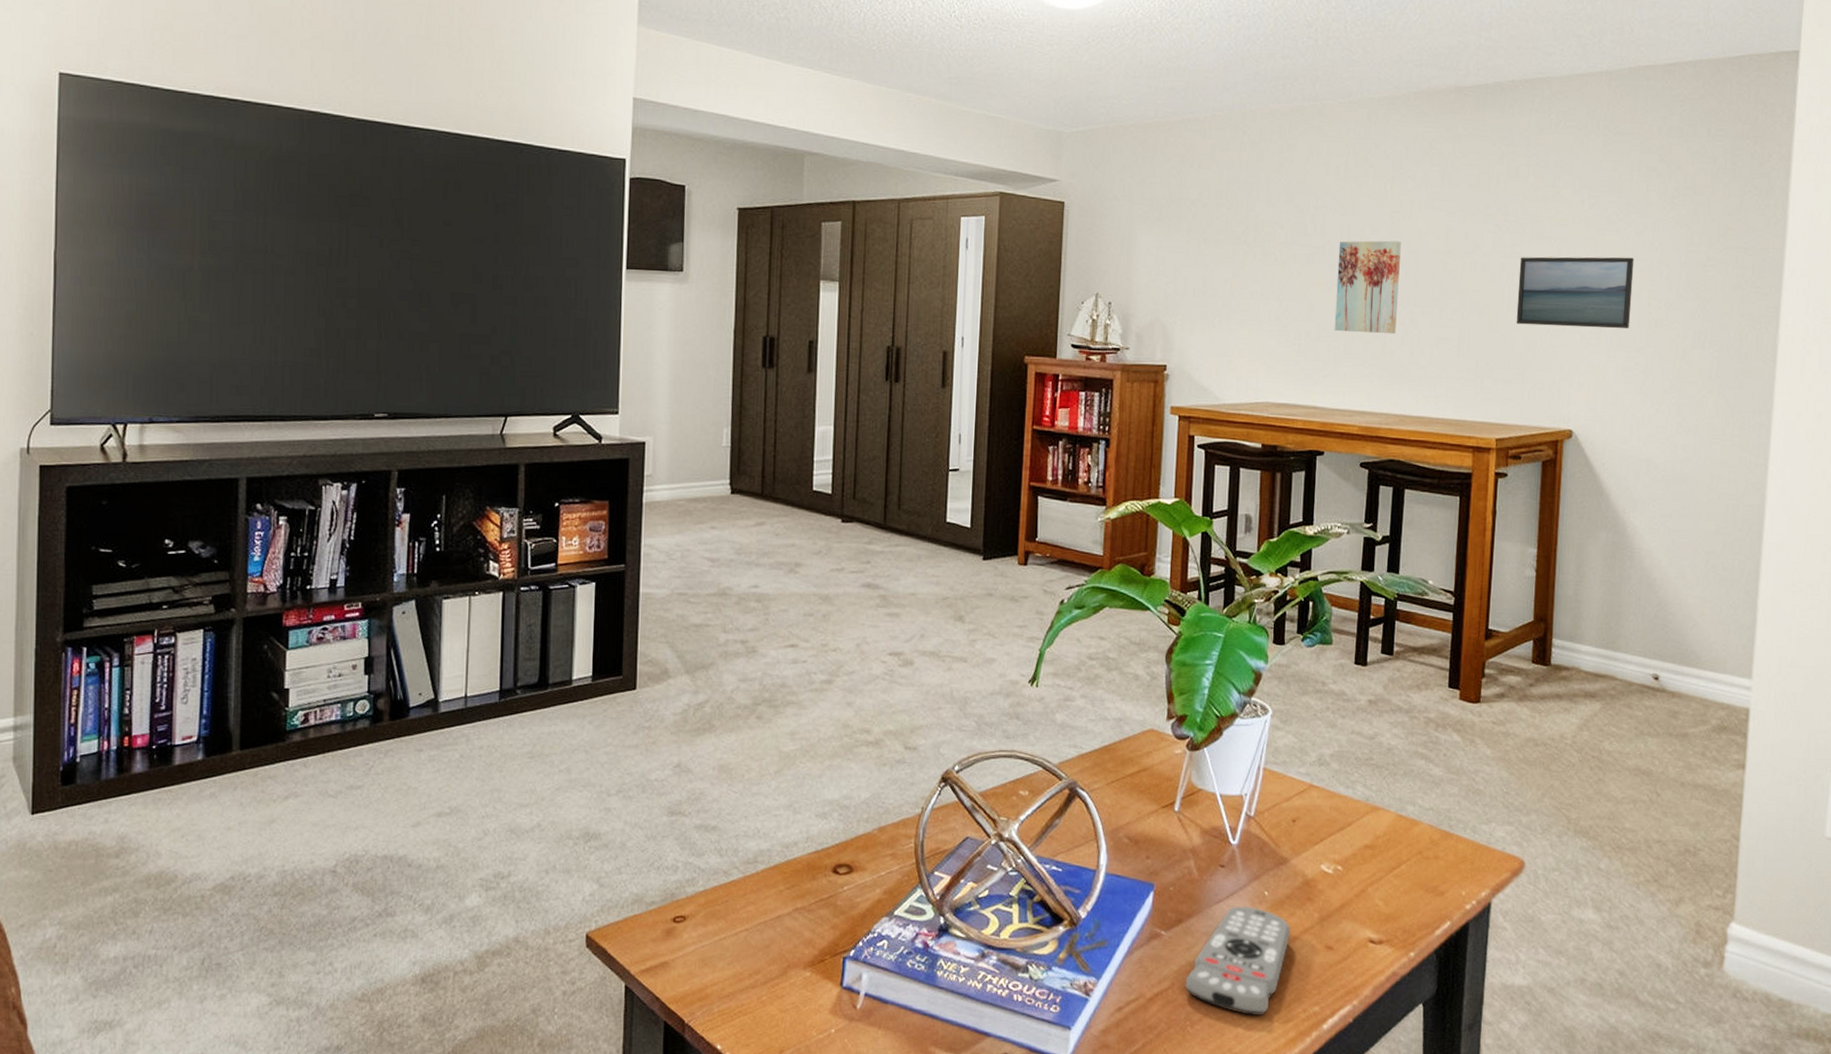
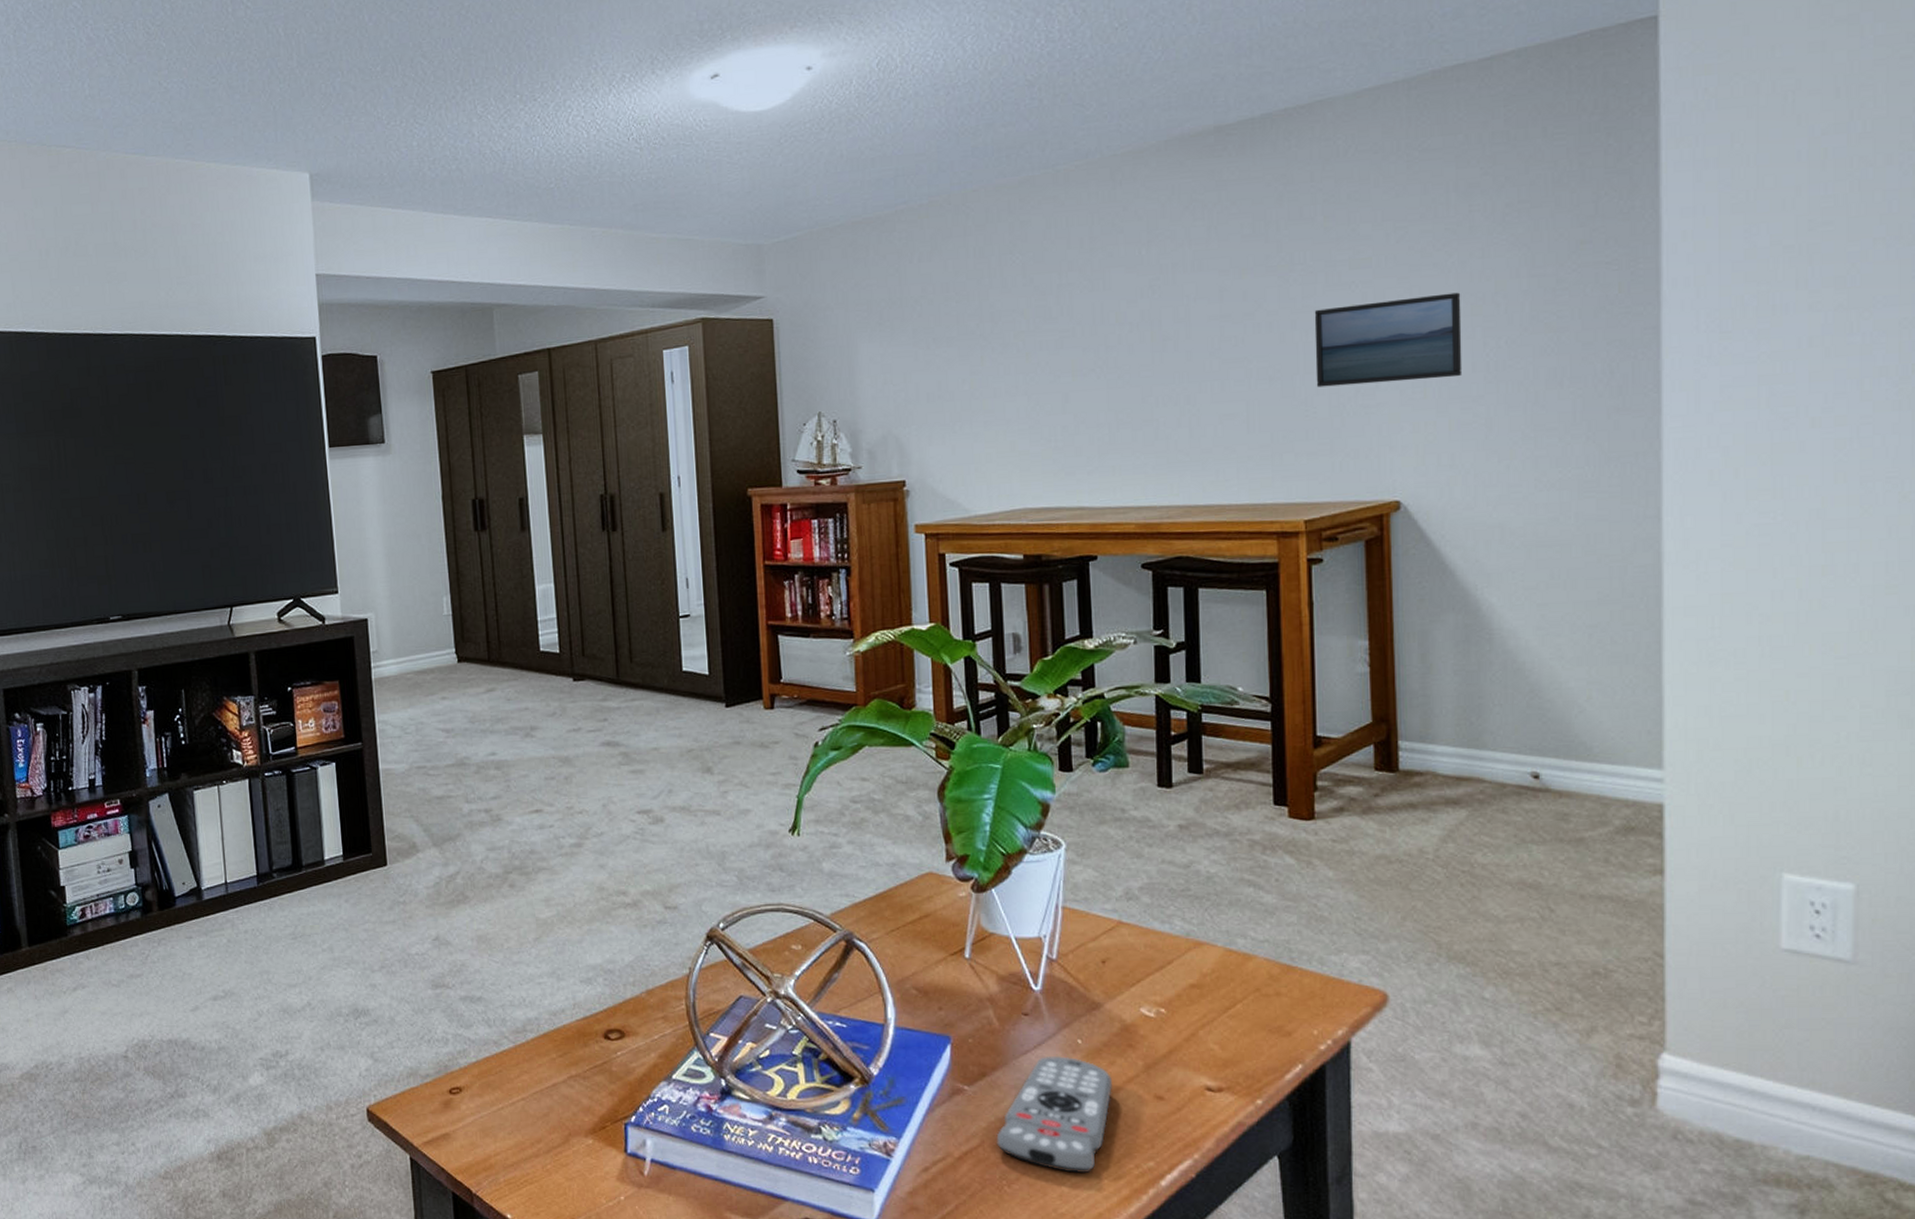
wall art: present [1334,240,1401,334] -> none [1091,311,1169,421]

